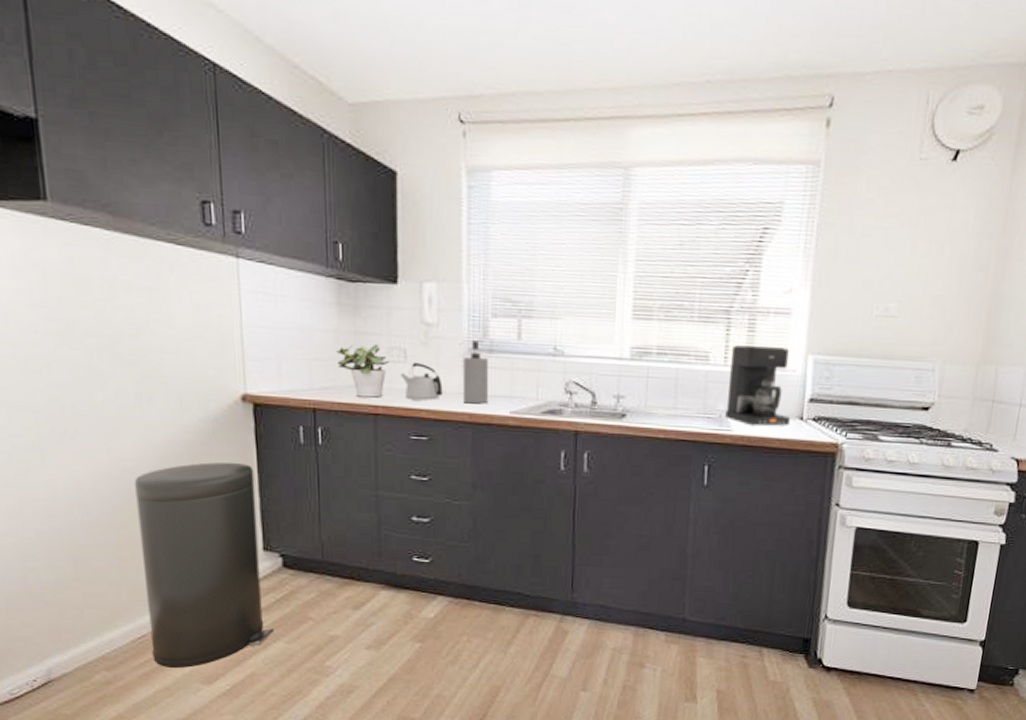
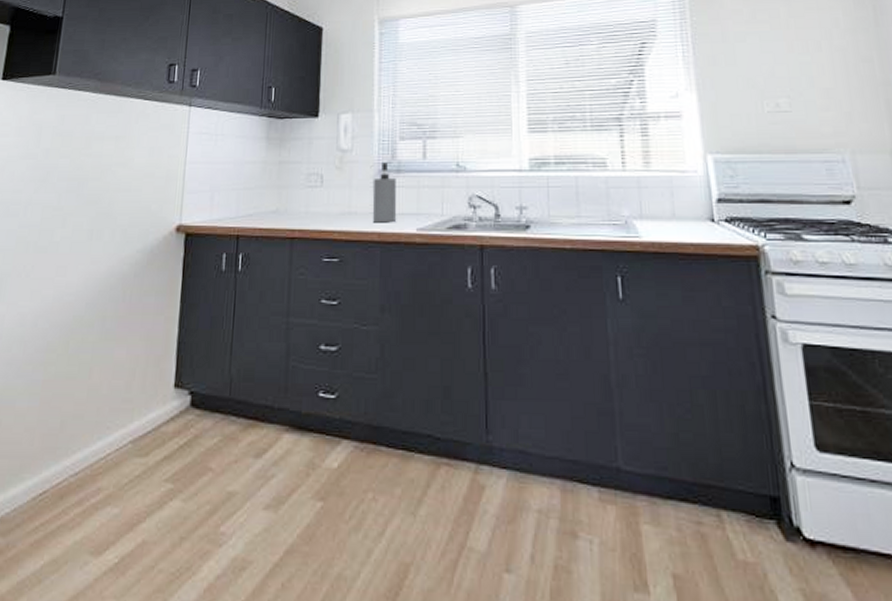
pedal bin: present [135,462,274,668] -> none [49,293,177,533]
potted plant: present [336,343,389,398] -> none [261,171,307,222]
kettle: present [401,361,443,401] -> none [317,185,354,223]
coffee maker: present [725,345,791,427] -> none [628,149,702,231]

